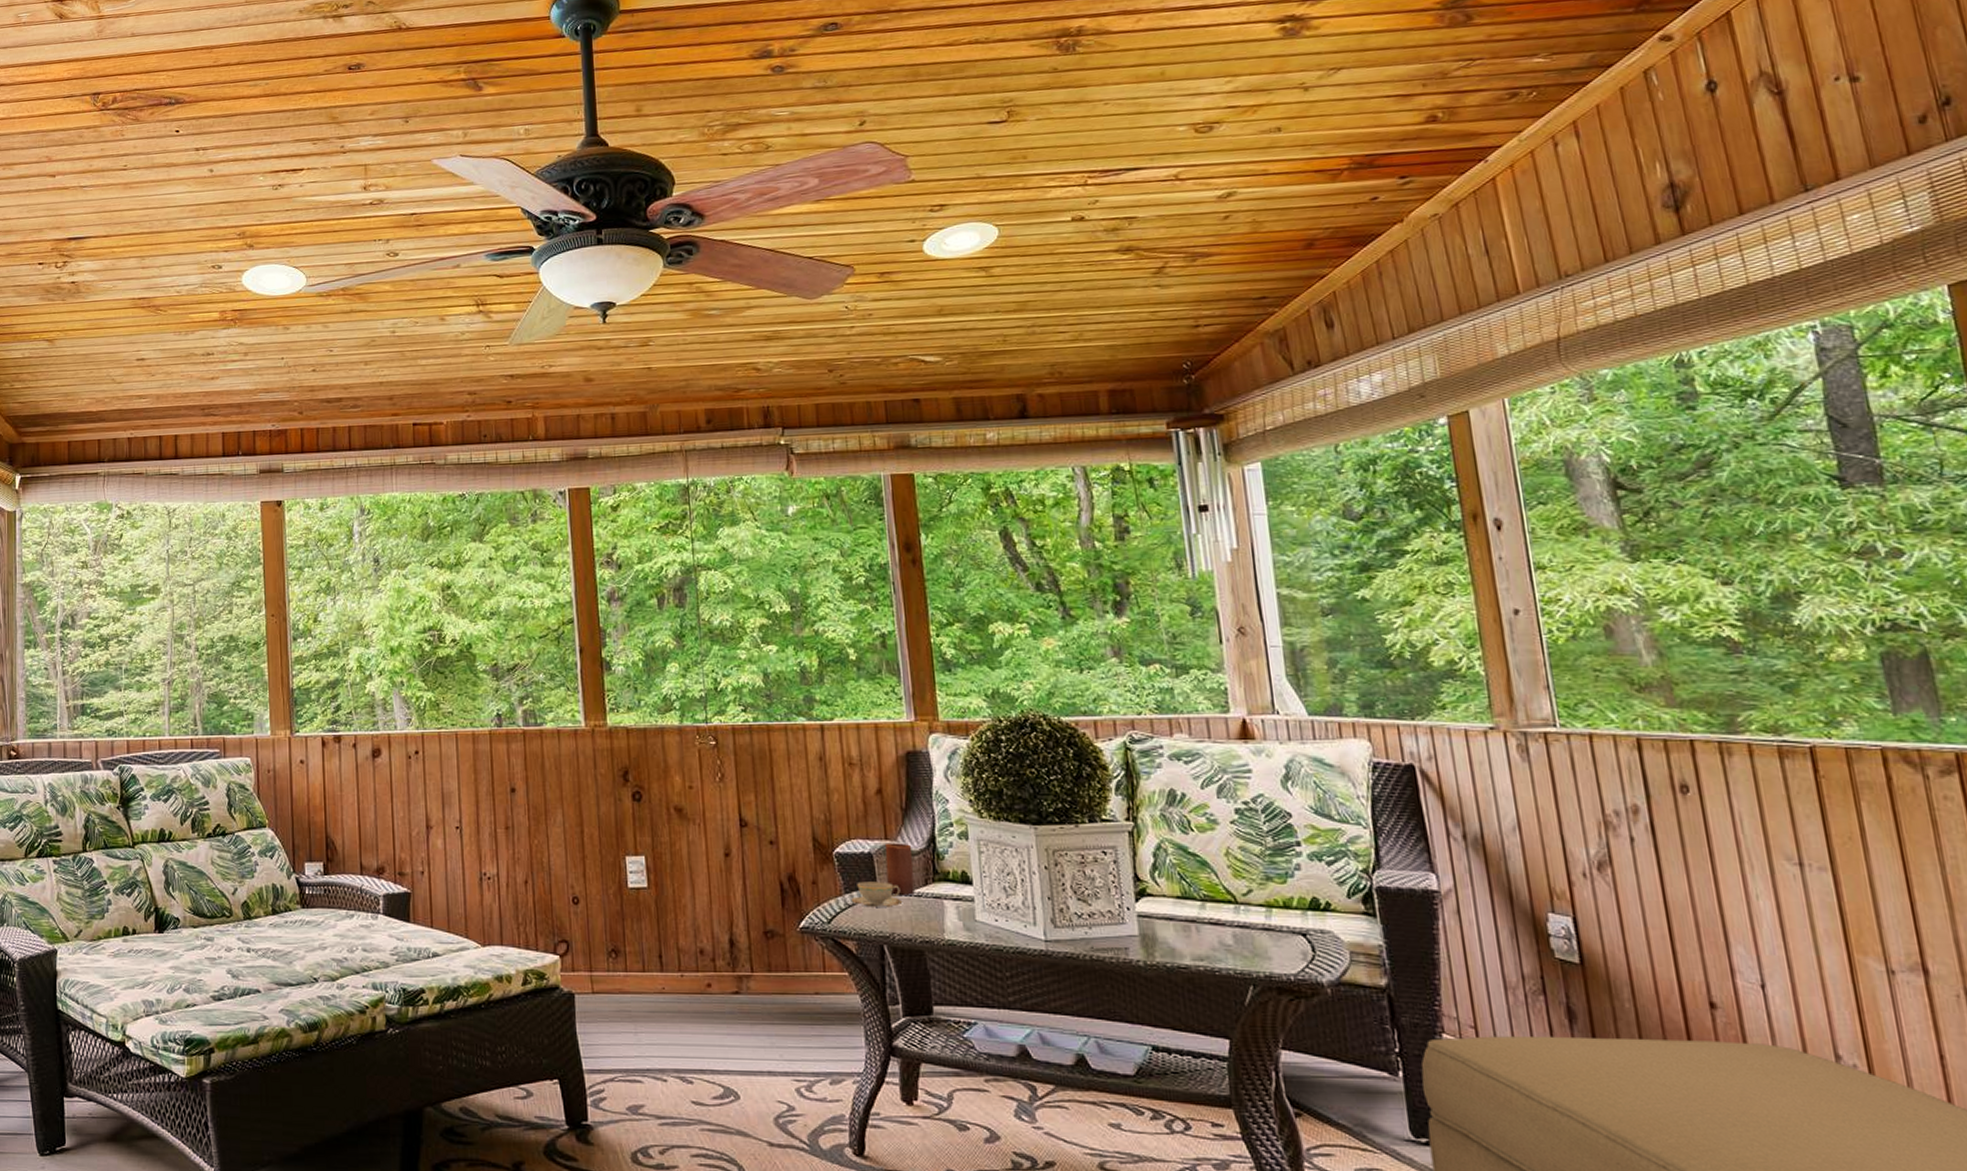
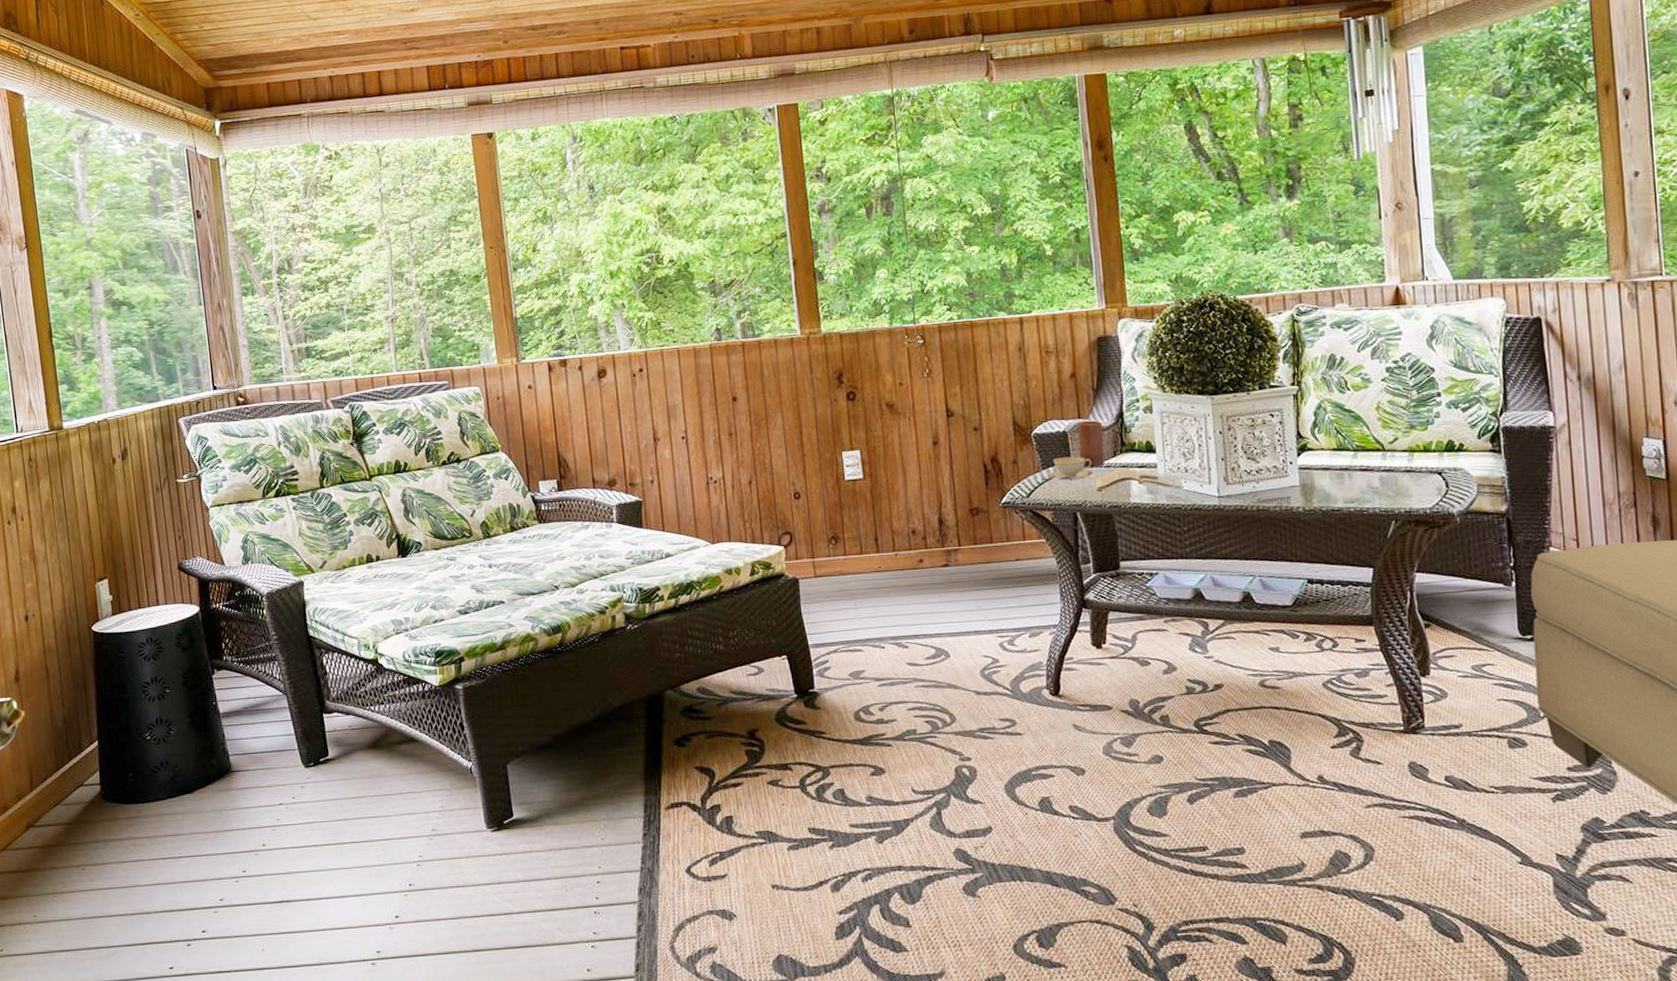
magazine: none [904,900,1006,929] -> present [1095,468,1185,492]

